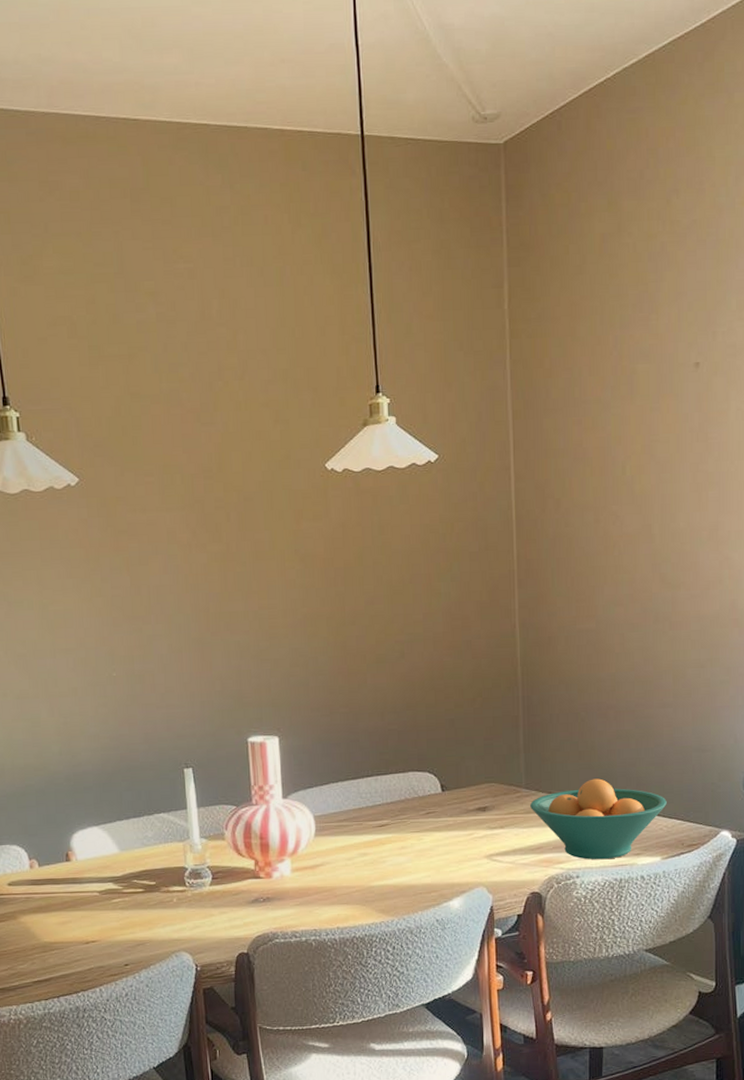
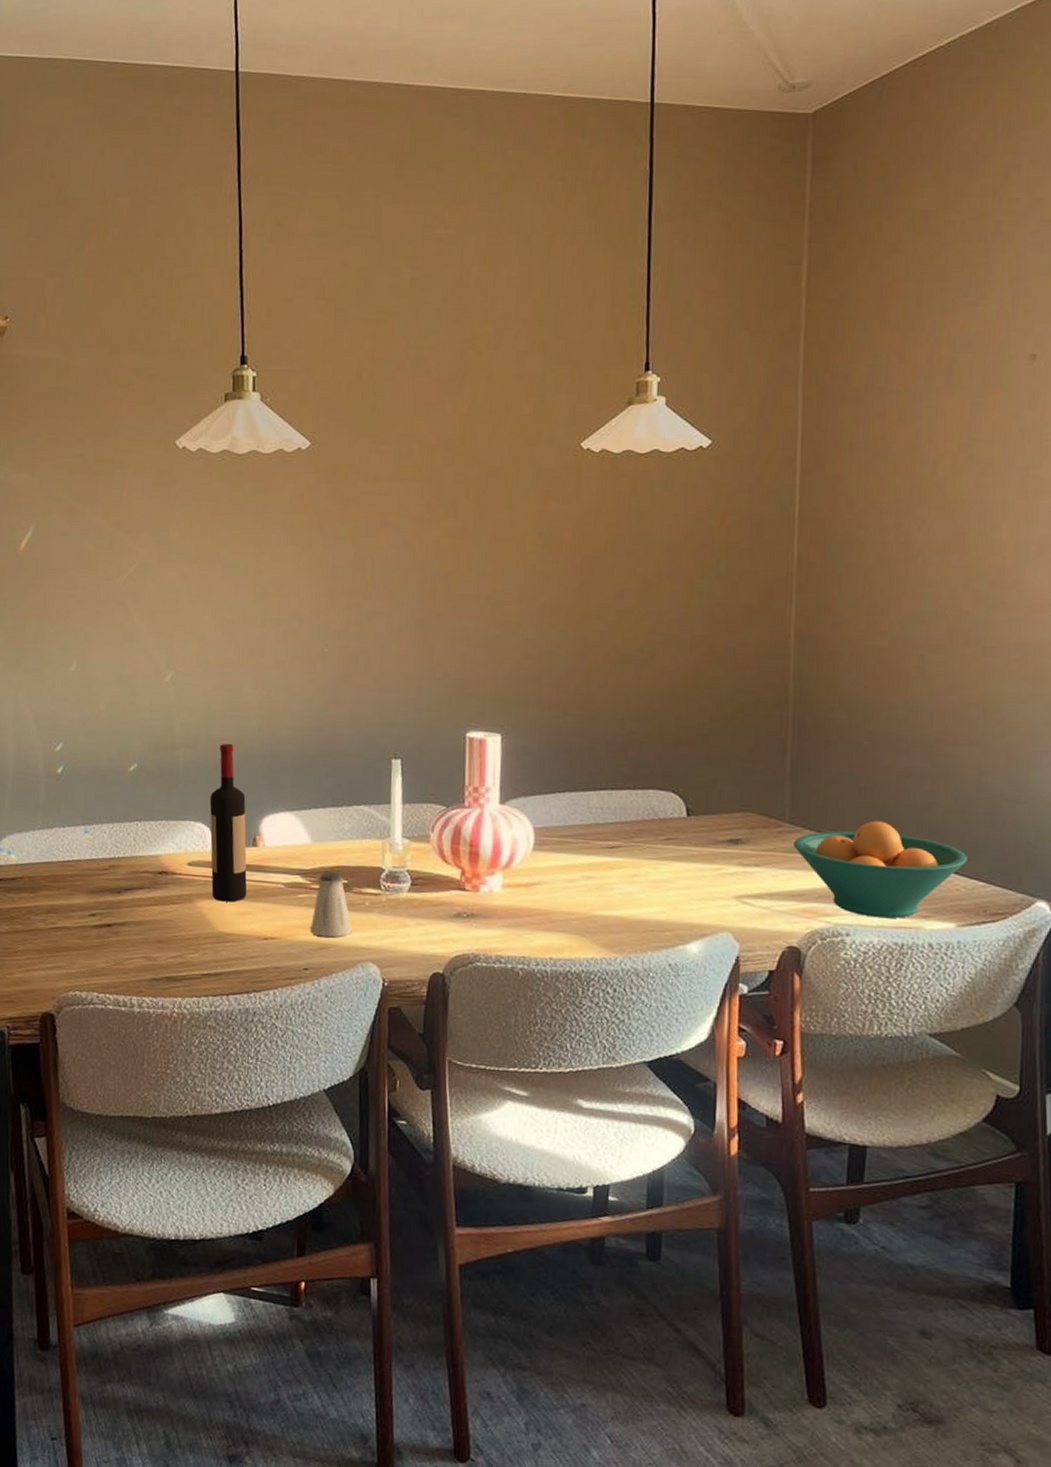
wine bottle: none [21,769,66,915] -> present [209,743,247,902]
saltshaker: none [127,875,164,935] -> present [311,871,352,938]

